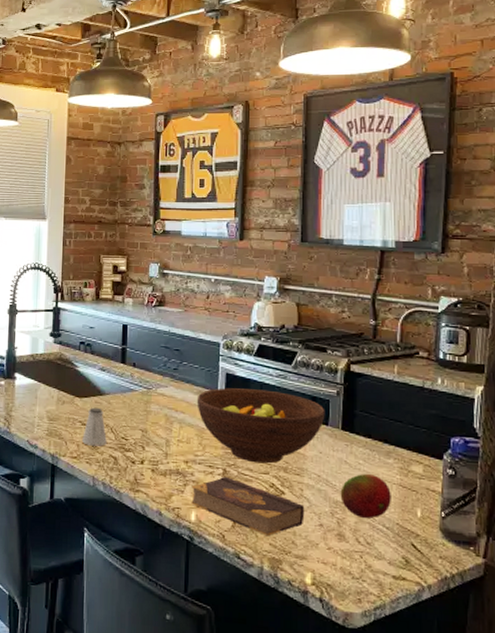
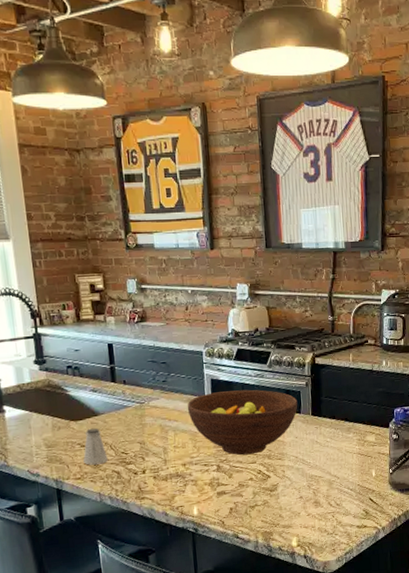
book: present [191,476,305,537] -> none [191,471,288,515]
fruit: present [340,474,391,518] -> none [314,449,353,485]

